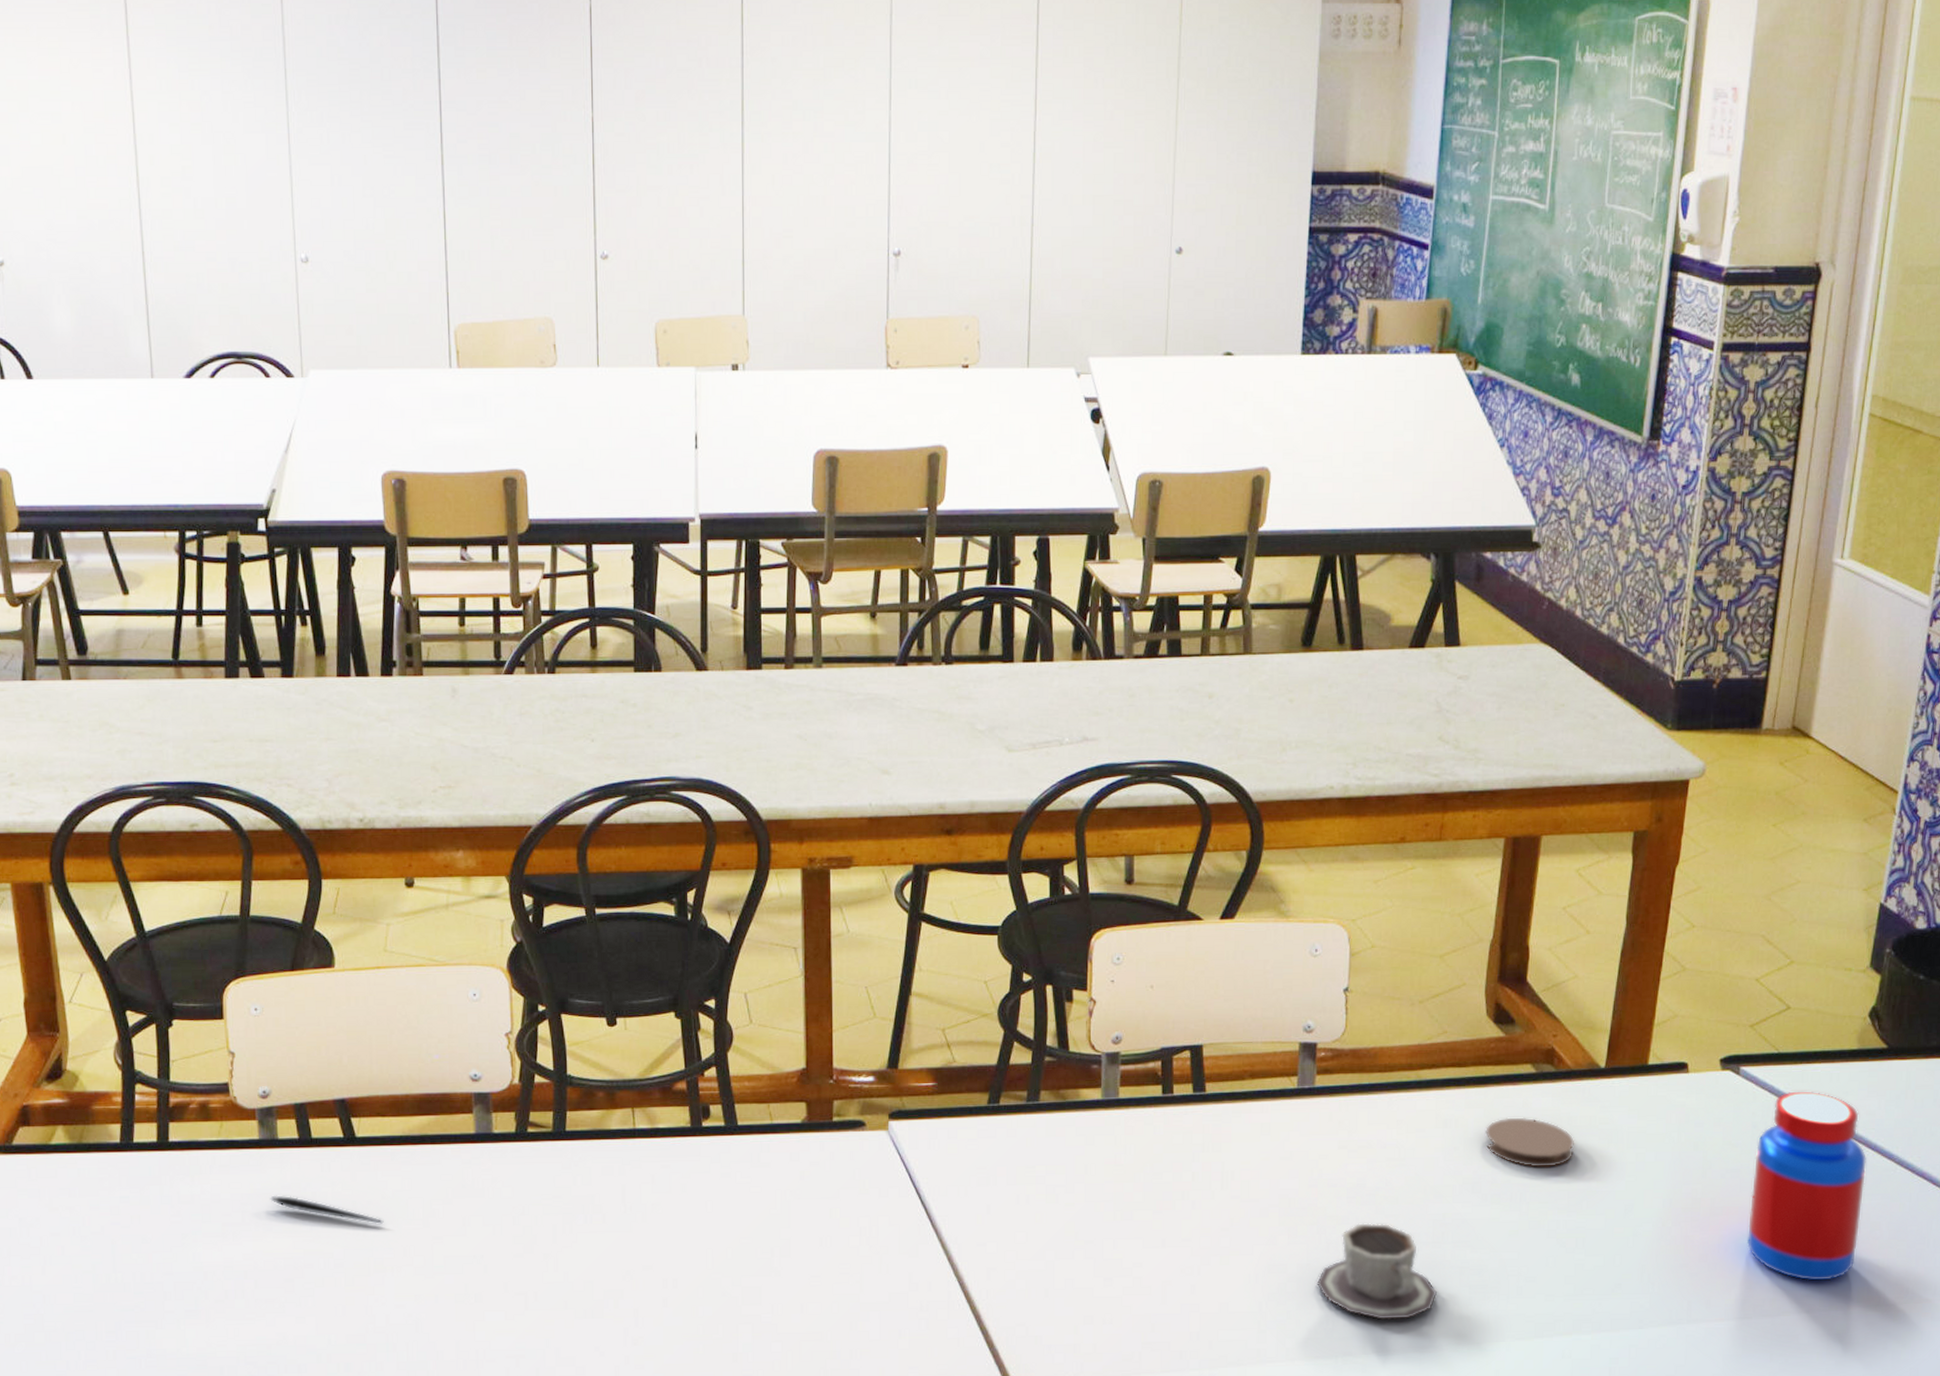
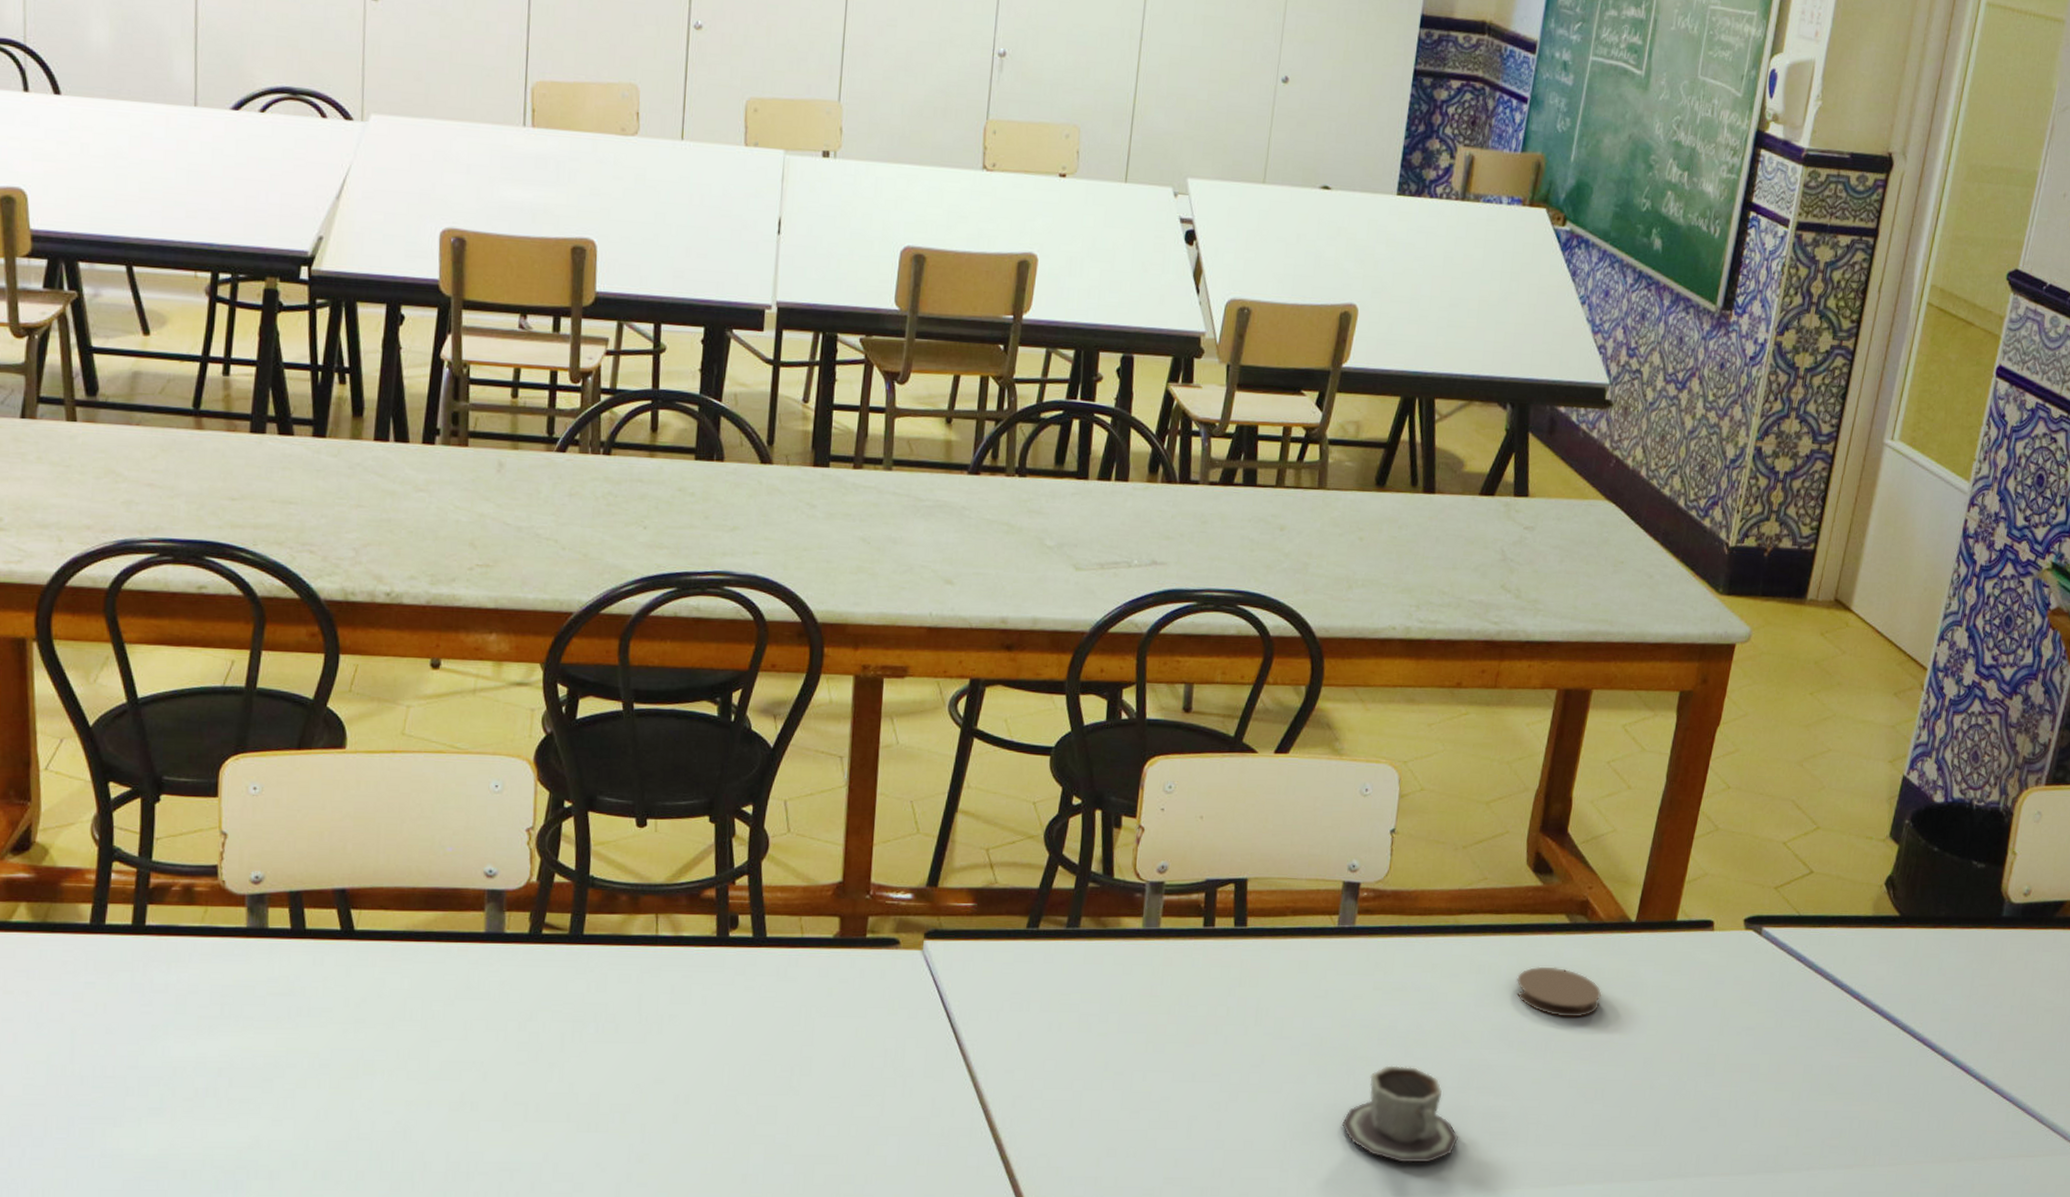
pen: present [270,1195,384,1224] -> none [254,988,378,1024]
jar: present [1747,1091,1866,1281] -> none [1756,953,1873,1140]

